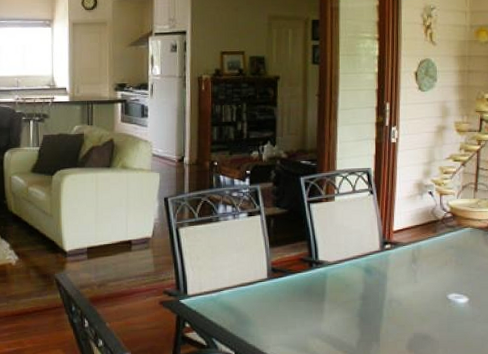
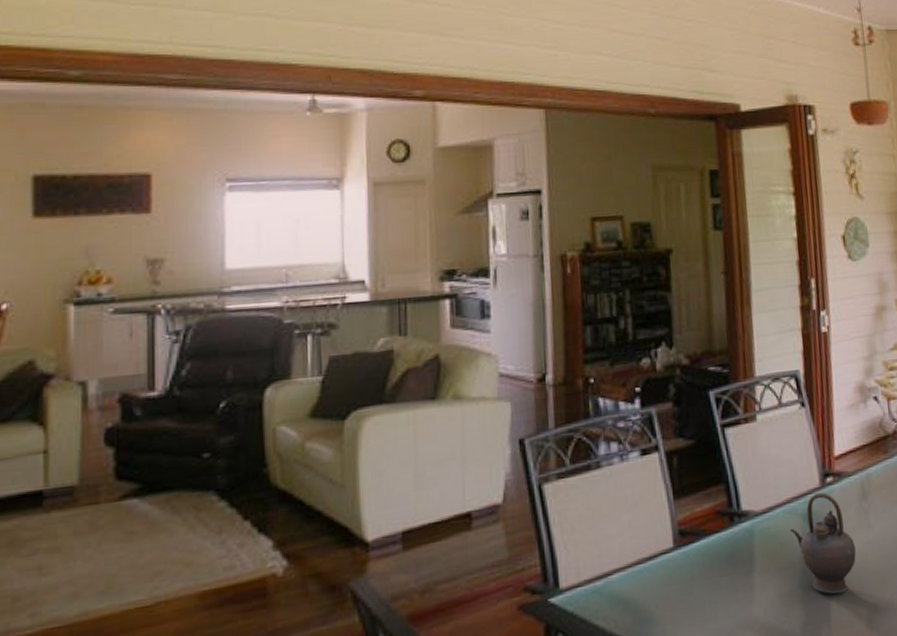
teapot: none [353,255,404,324] -> present [789,492,857,594]

